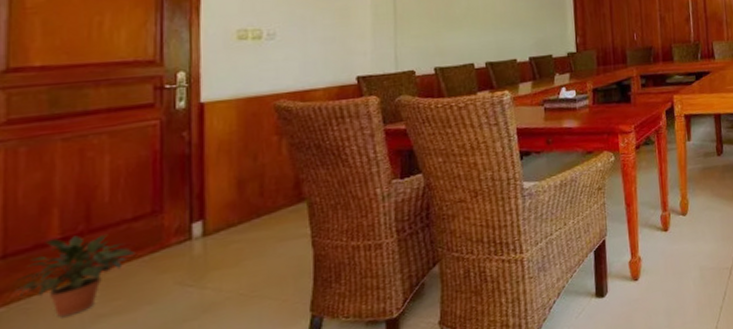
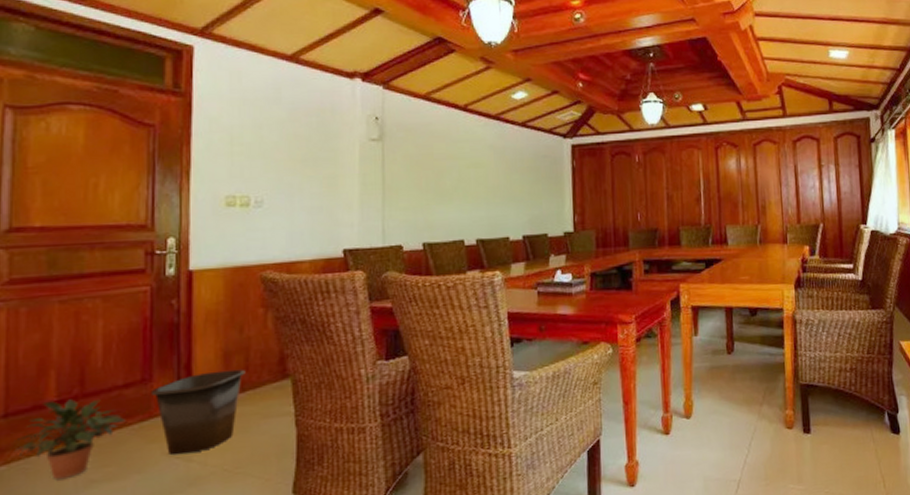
waste bin: none [161,195,260,284] -> present [150,369,246,456]

